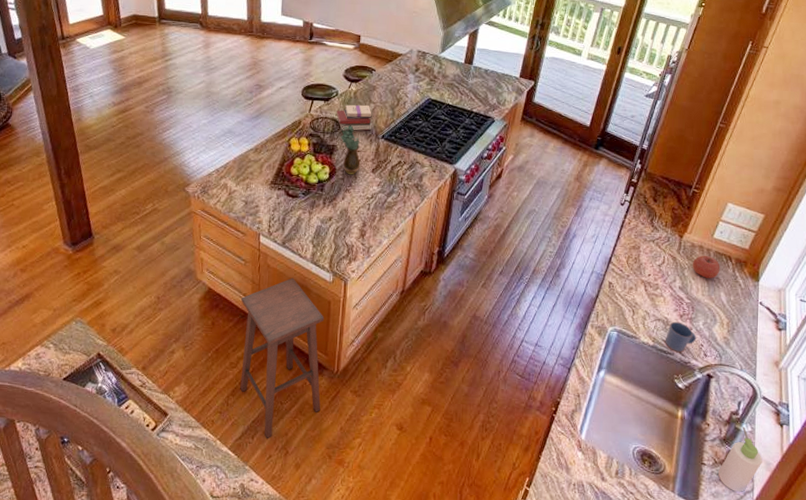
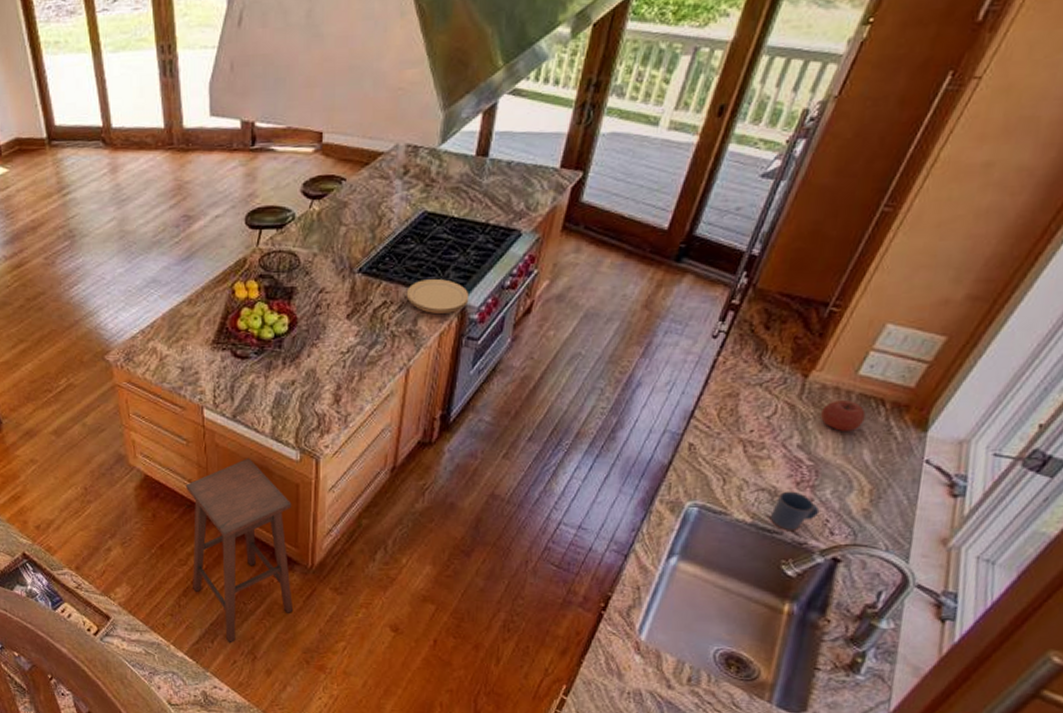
books: present [336,104,372,131] -> none [294,229,345,266]
vase: present [340,124,361,175] -> none [301,257,330,325]
plate: none [415,147,459,174] -> present [406,279,470,315]
bottle: present [717,426,762,493] -> none [838,623,909,704]

